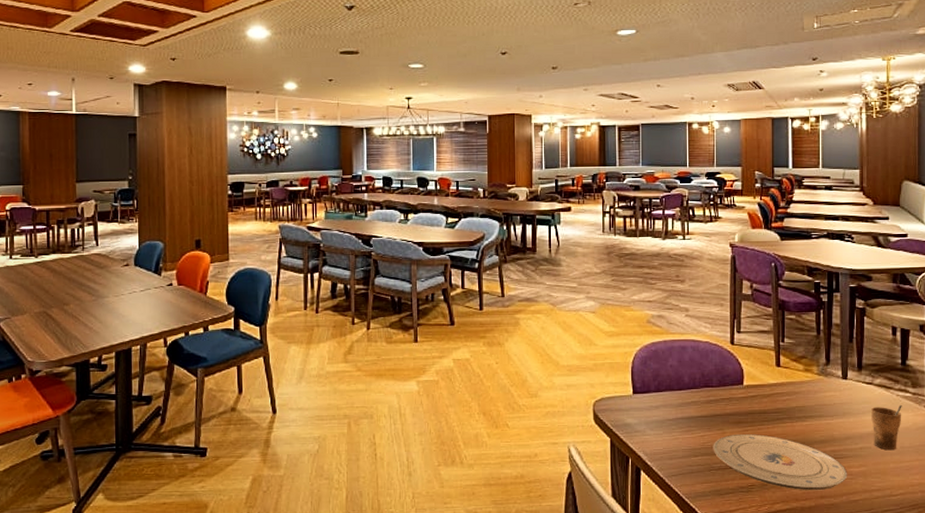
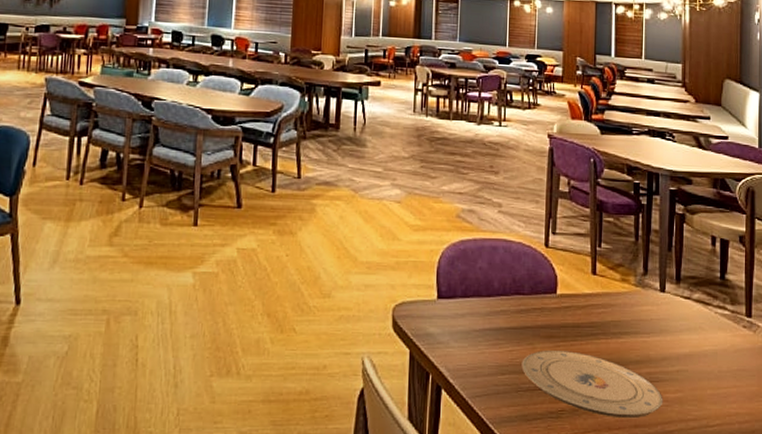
cup: present [871,404,902,451] -> none [689,323,720,375]

